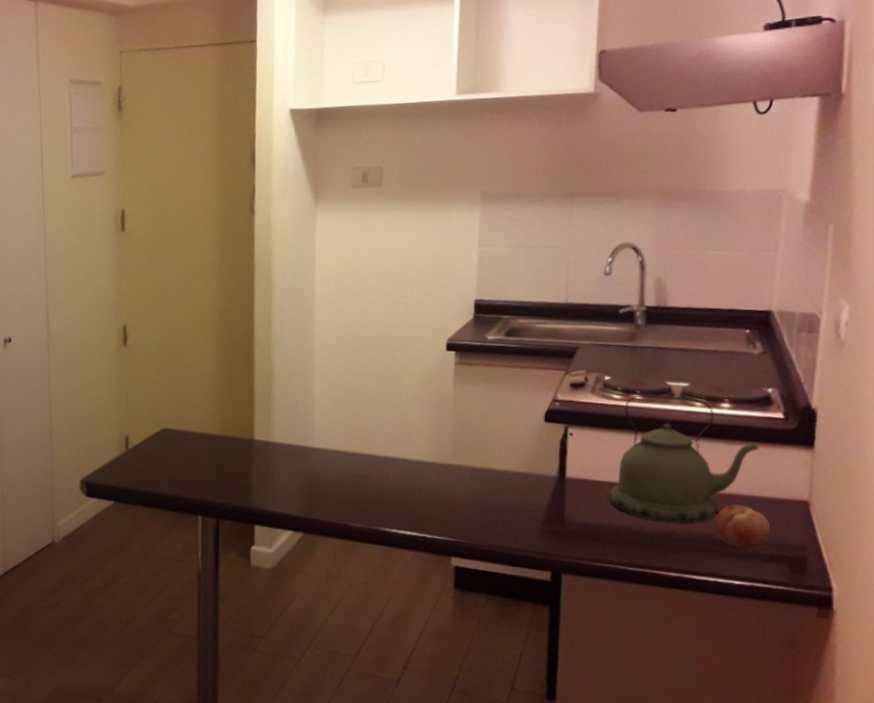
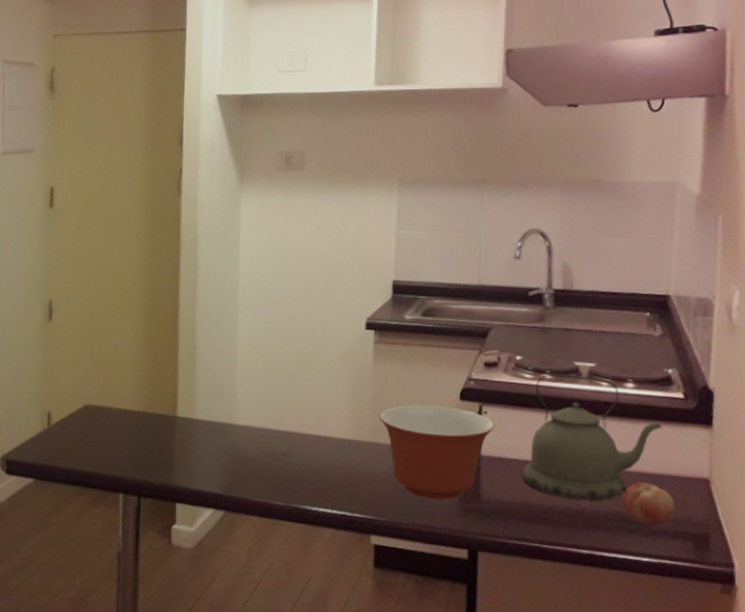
mixing bowl: none [460,427,581,522] -> present [379,405,495,500]

